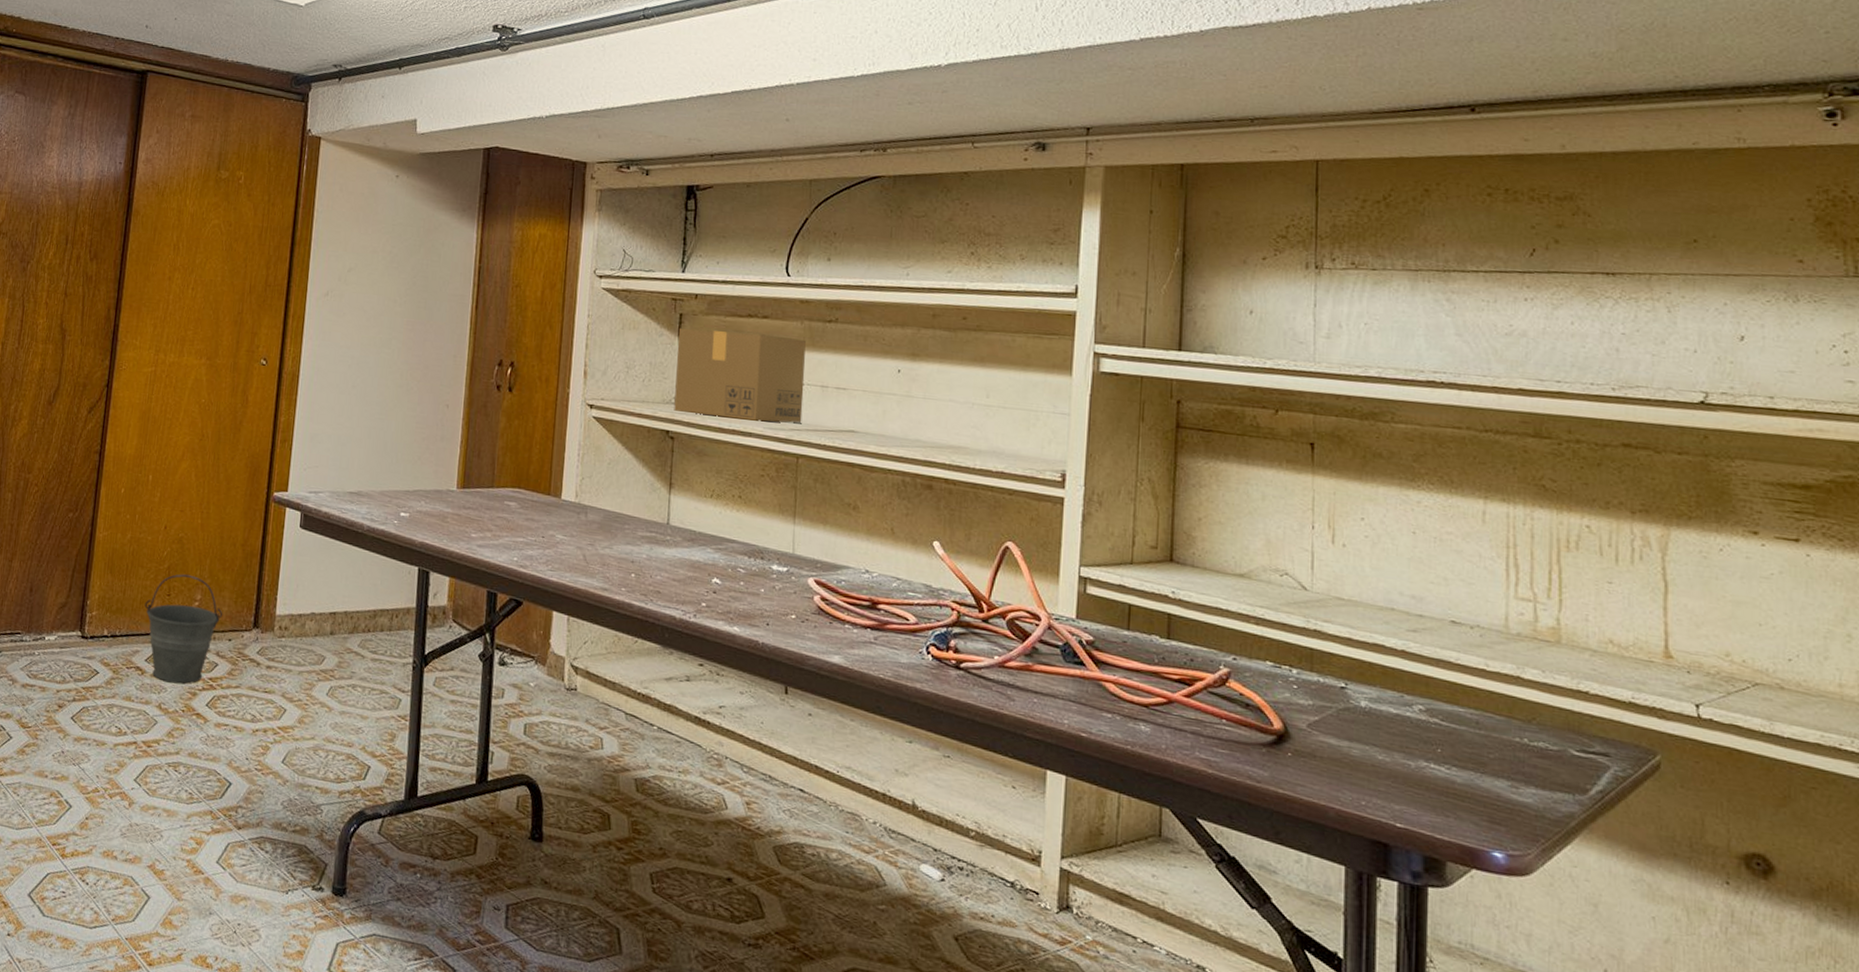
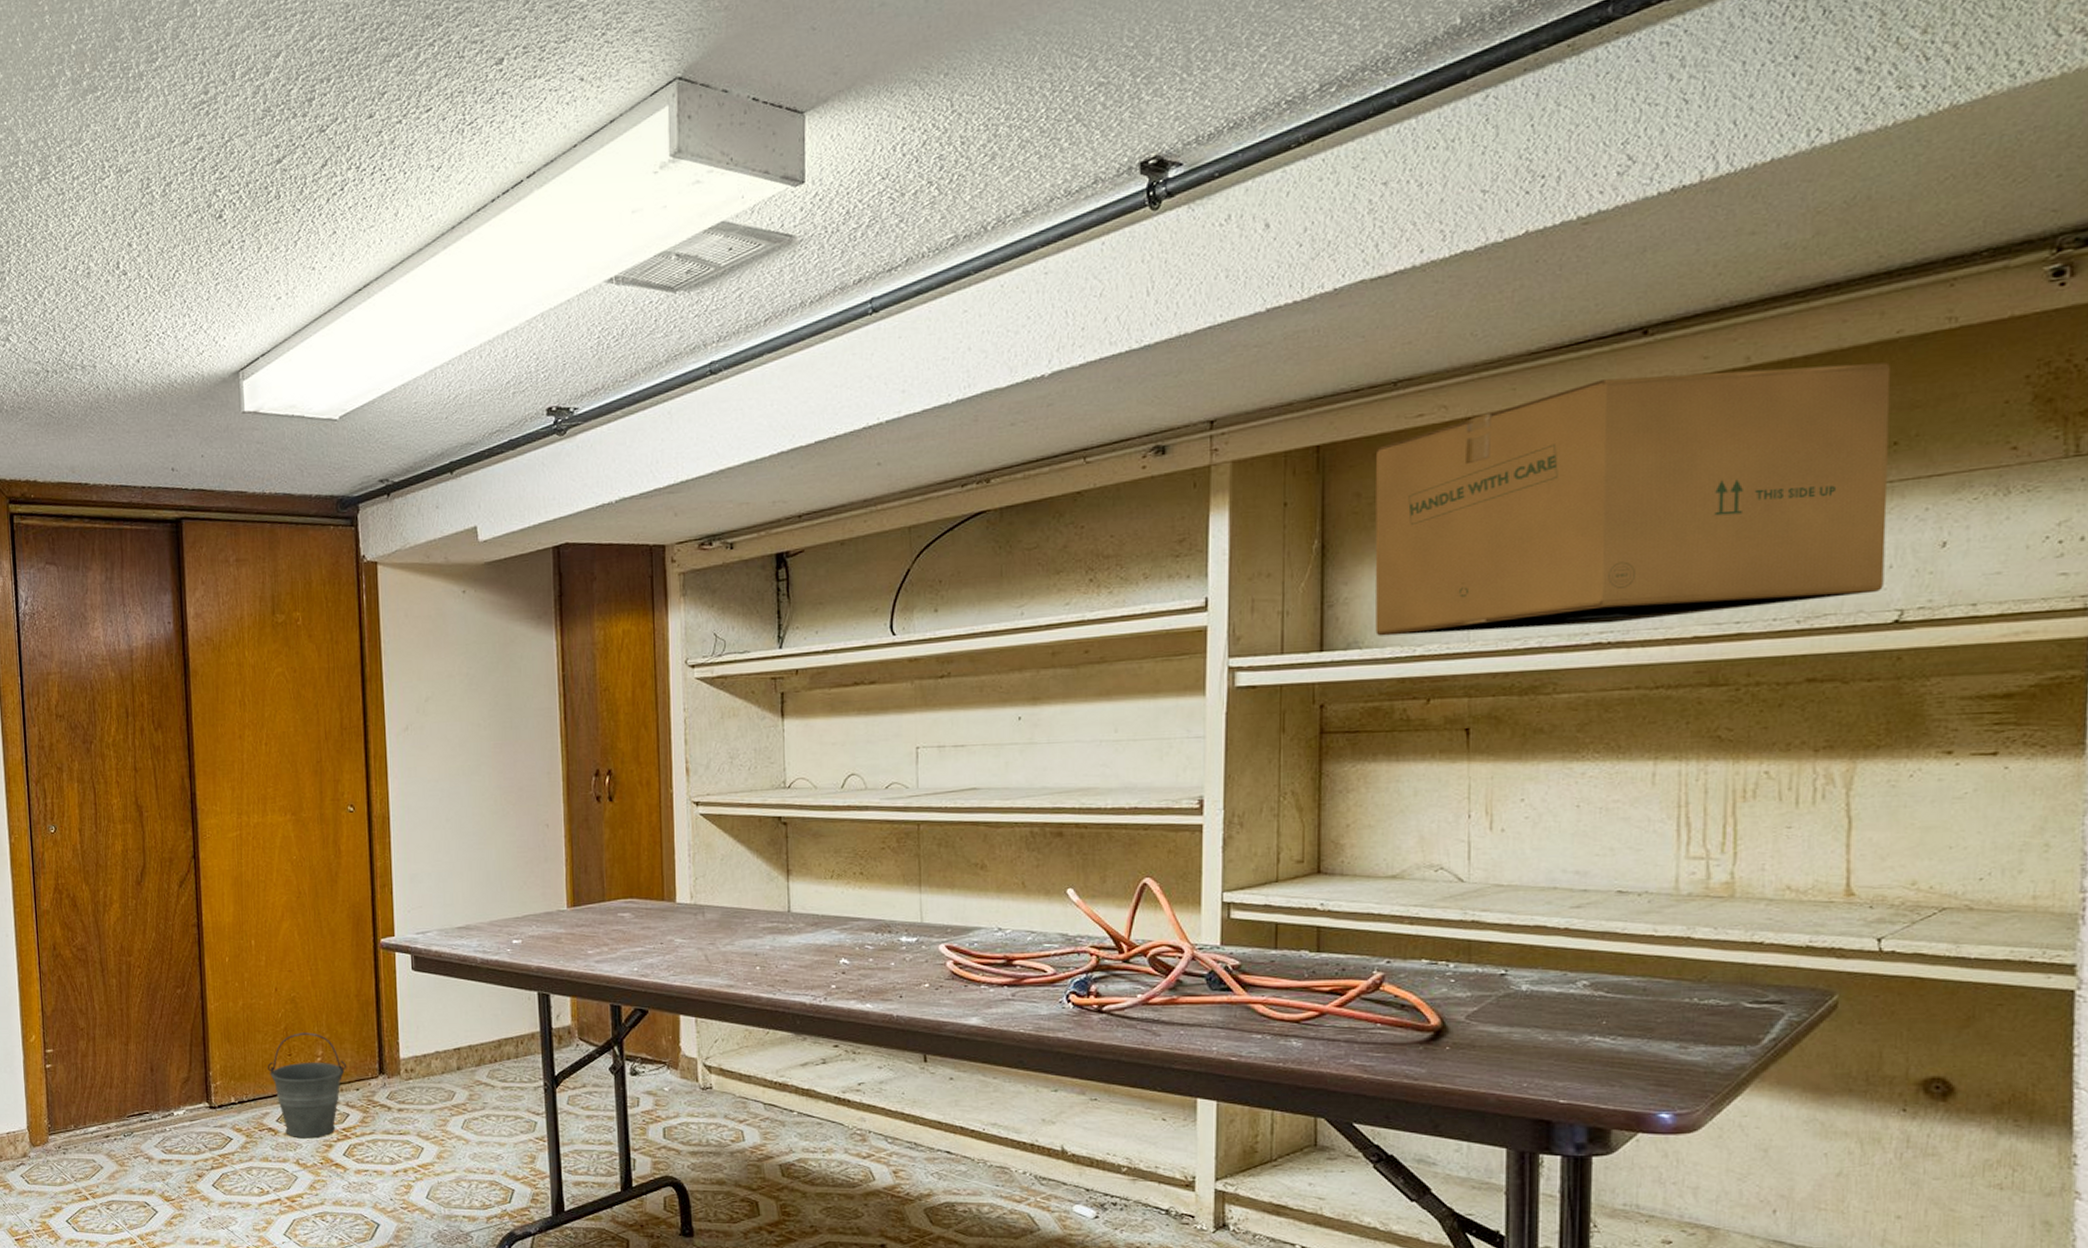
cardboard box: present [674,327,806,423] -> none [781,700,920,796]
box: none [1230,145,1690,373] -> present [1375,362,1891,636]

